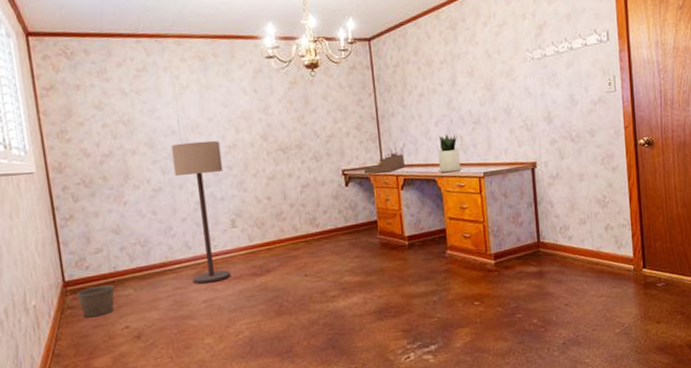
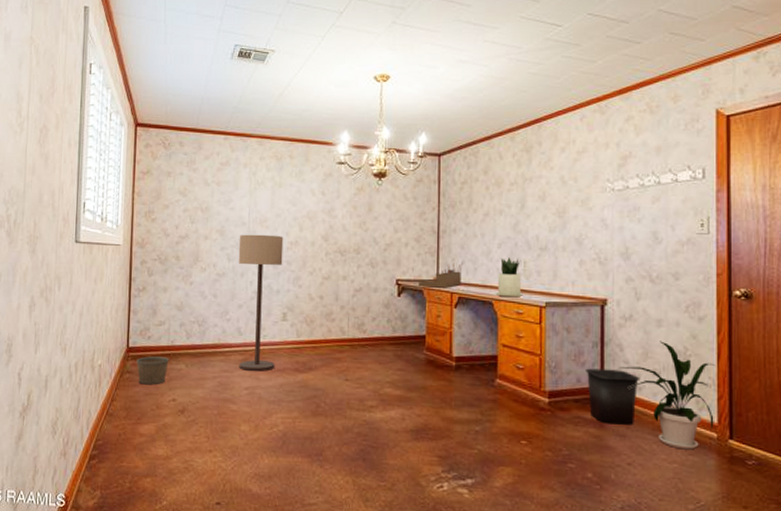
waste bin: none [524,224,570,274] -> present [586,368,641,425]
house plant: none [550,193,631,285] -> present [617,341,716,450]

